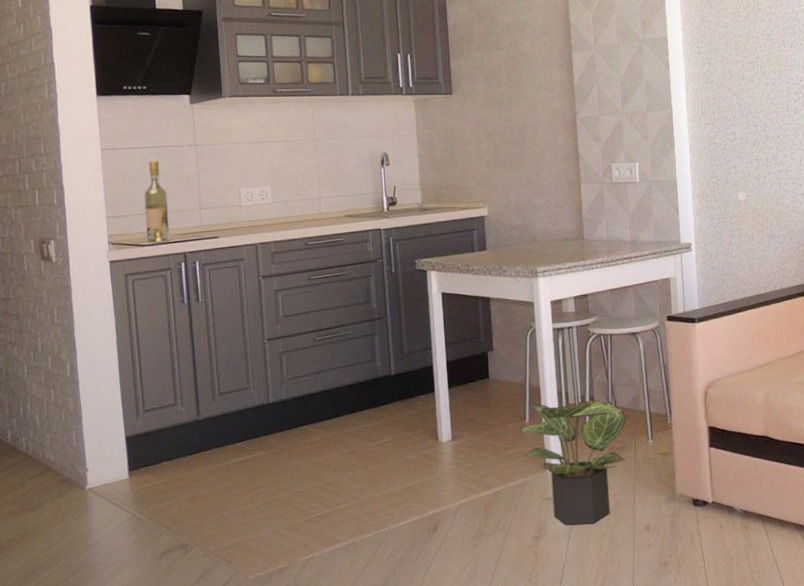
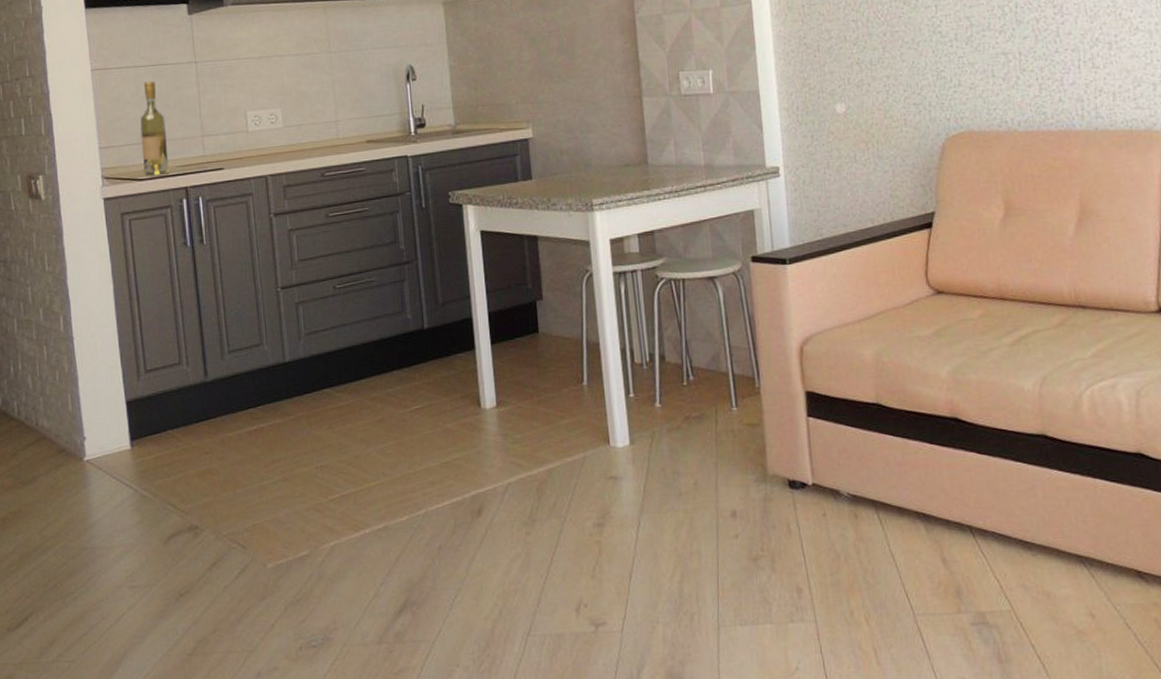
potted plant: present [520,399,627,526] -> none [577,358,705,511]

